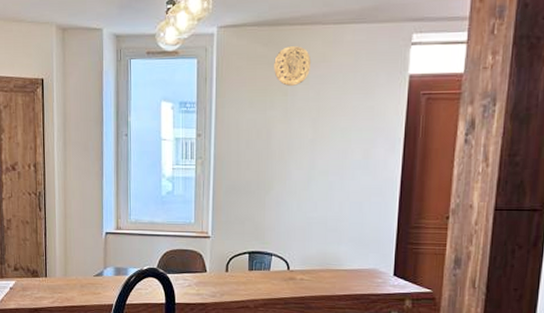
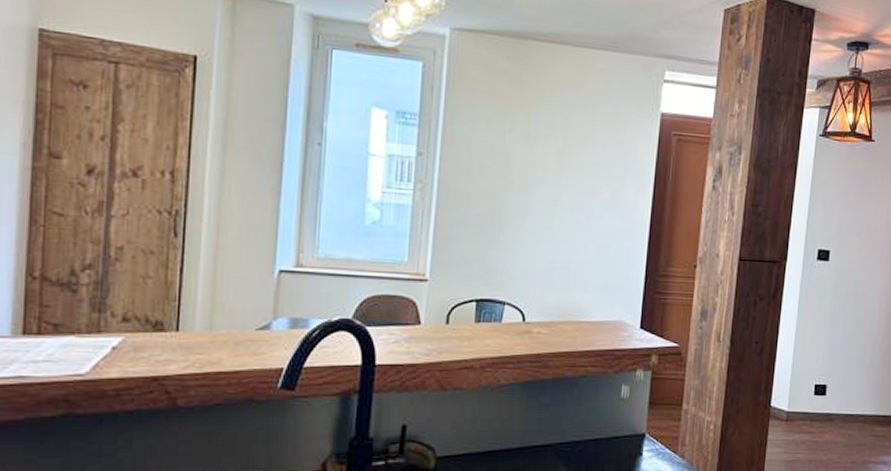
decorative plate: present [274,46,312,86] -> none [516,64,560,109]

